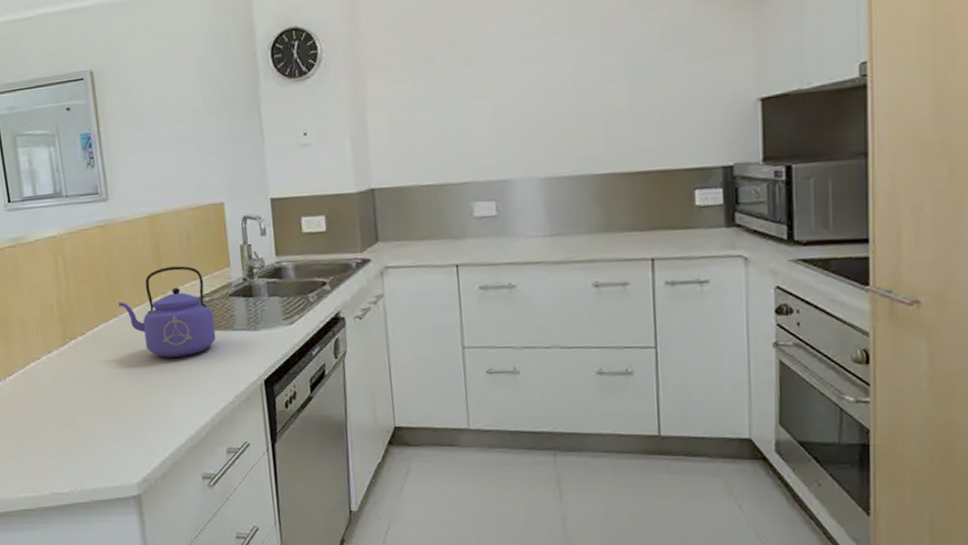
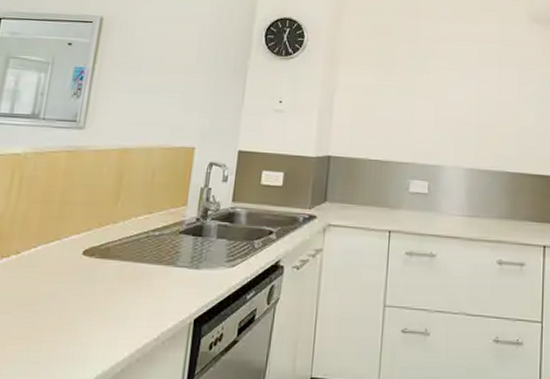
kettle: present [118,265,216,358] -> none [65,198,160,287]

